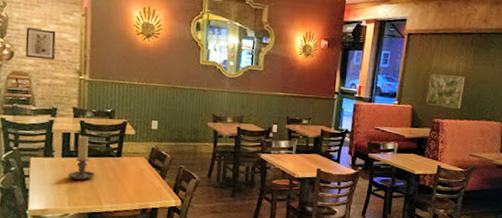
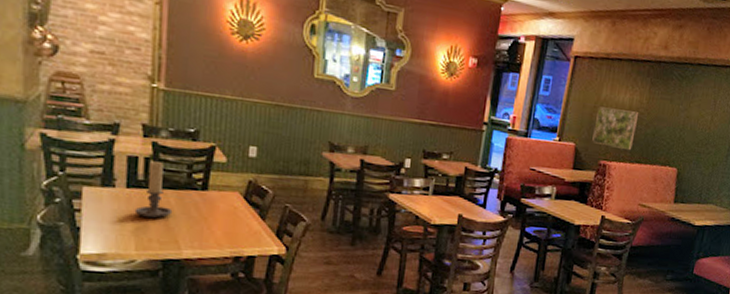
wall art: present [25,27,56,60] -> none [74,13,119,61]

